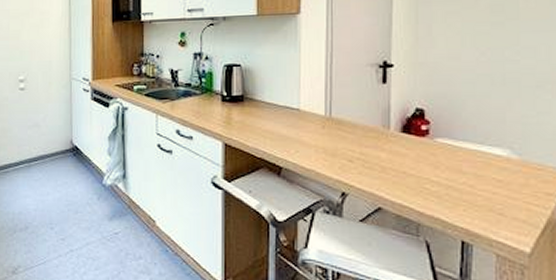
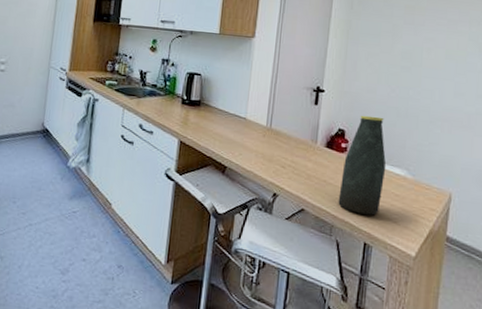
bottle: none [423,88,482,208] -> present [338,115,386,216]

